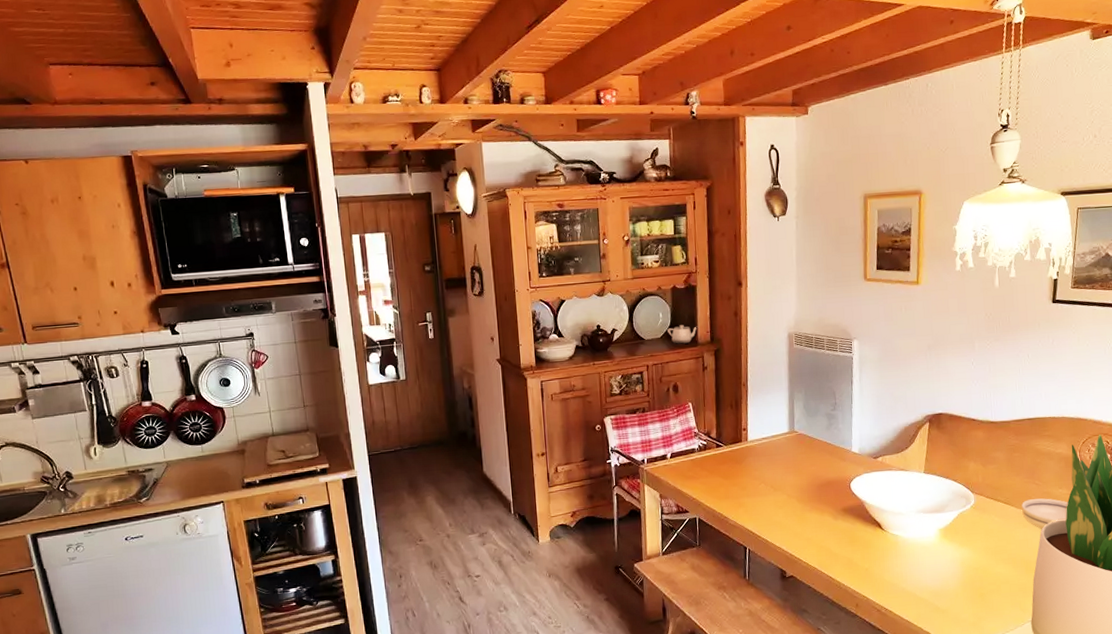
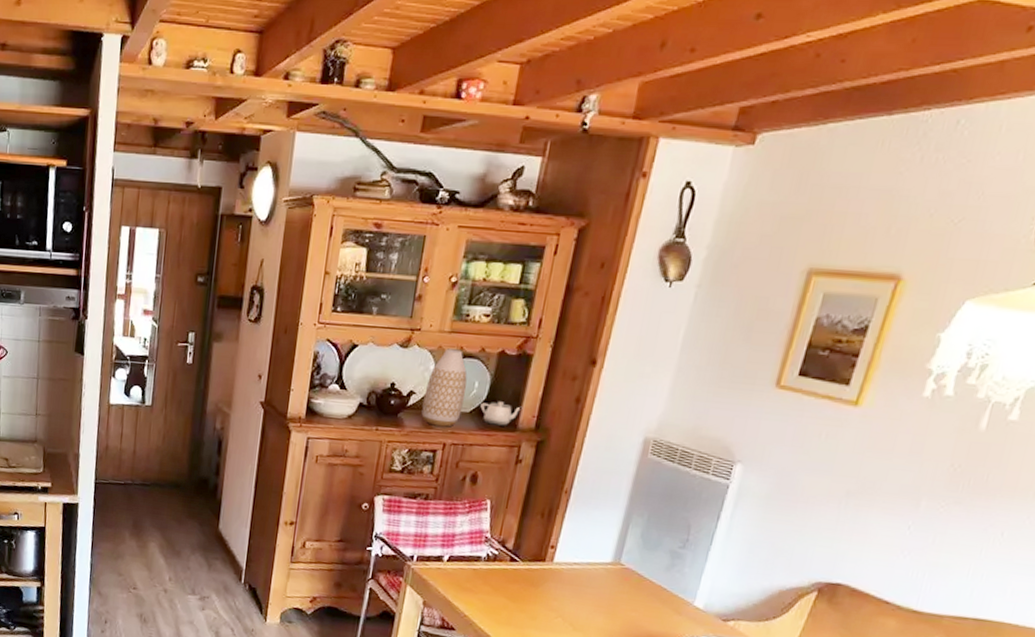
vase: none [624,291,655,353] -> present [421,348,467,427]

